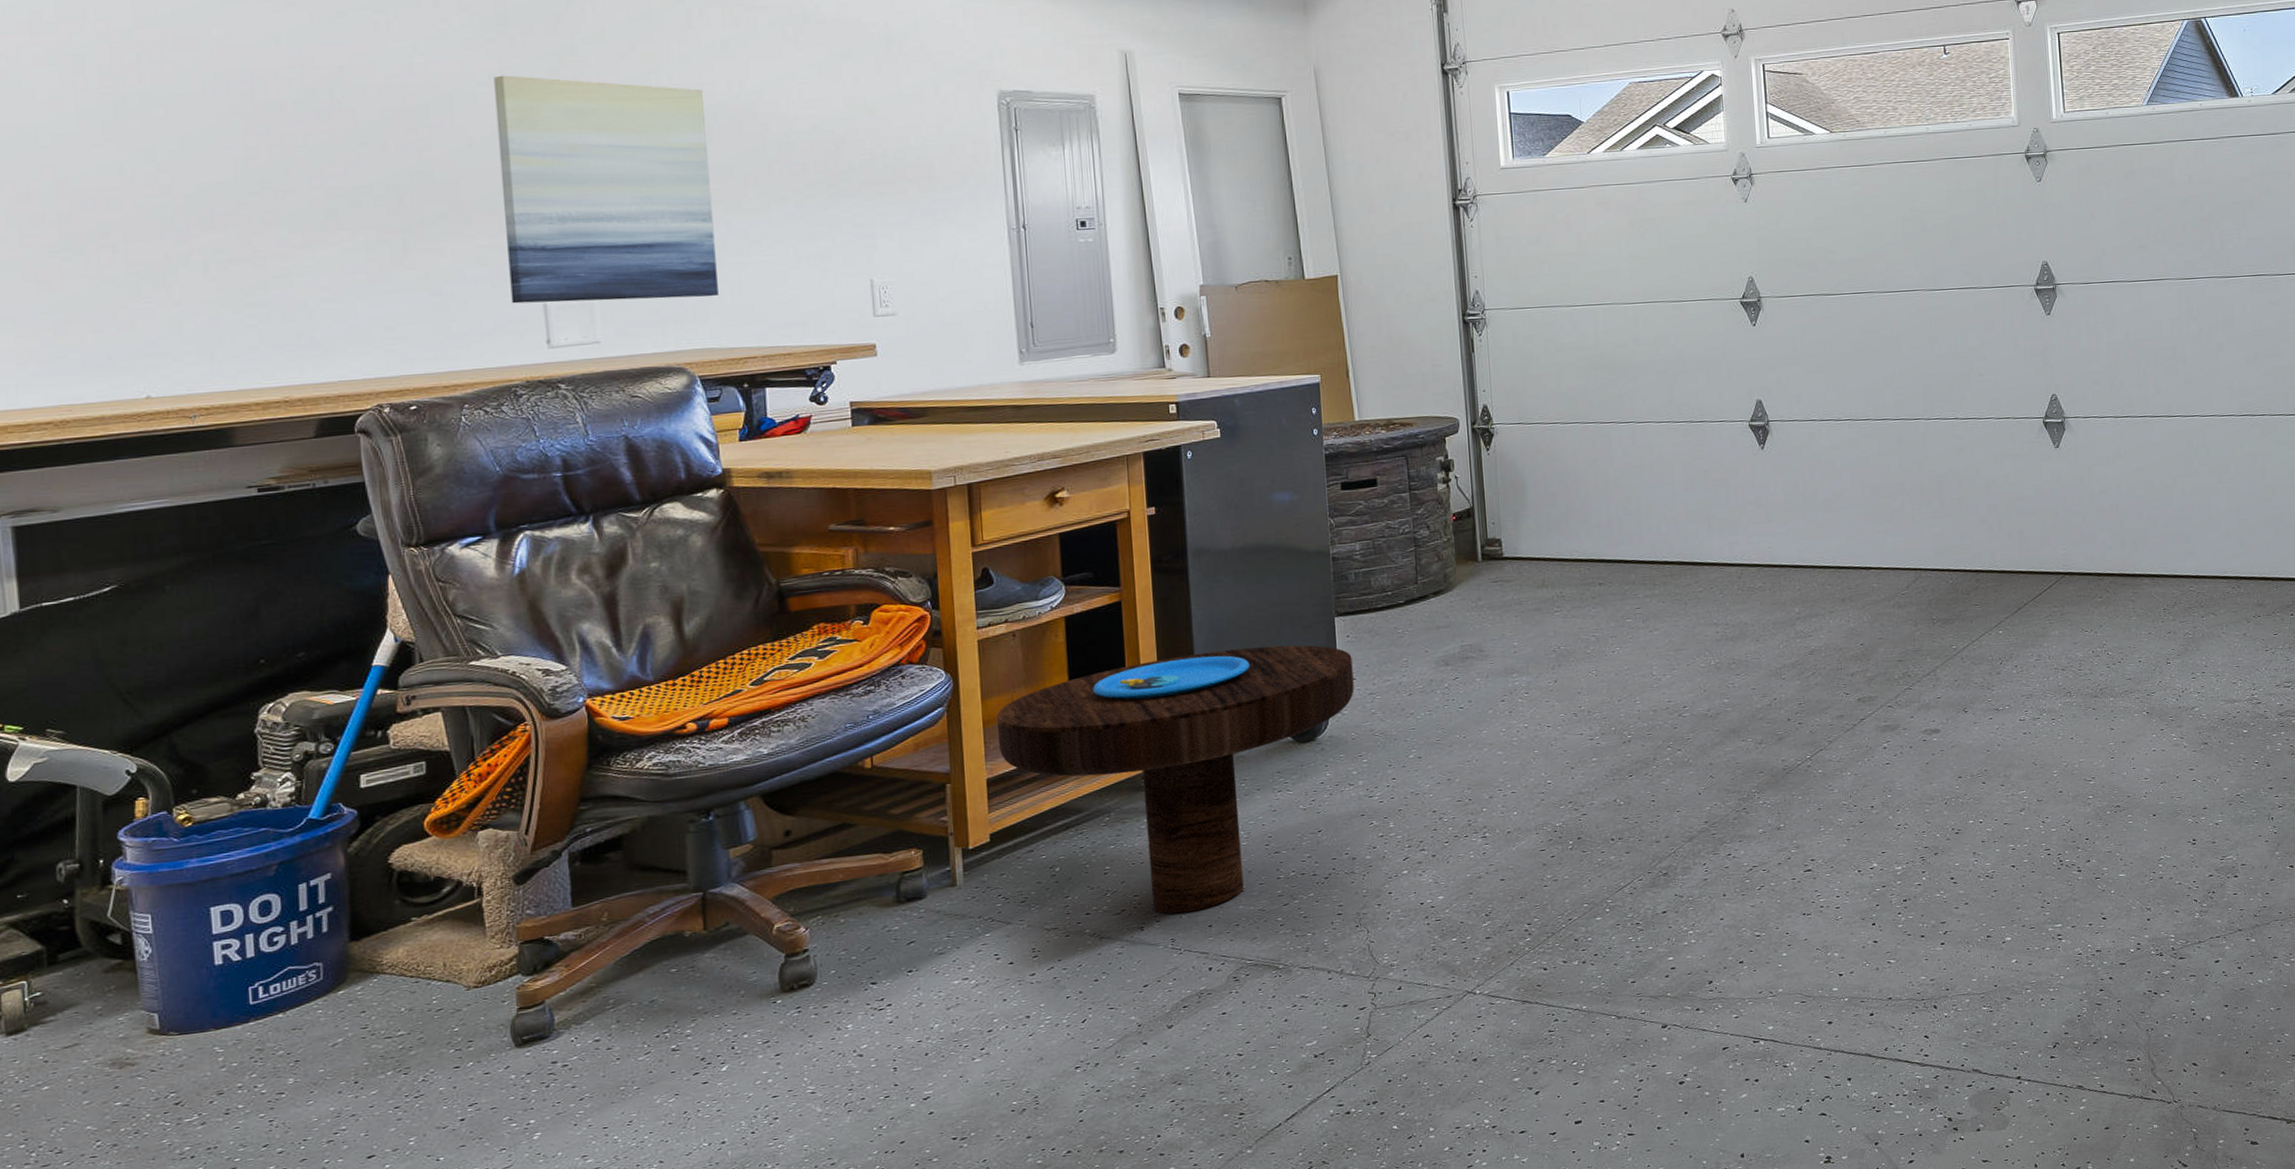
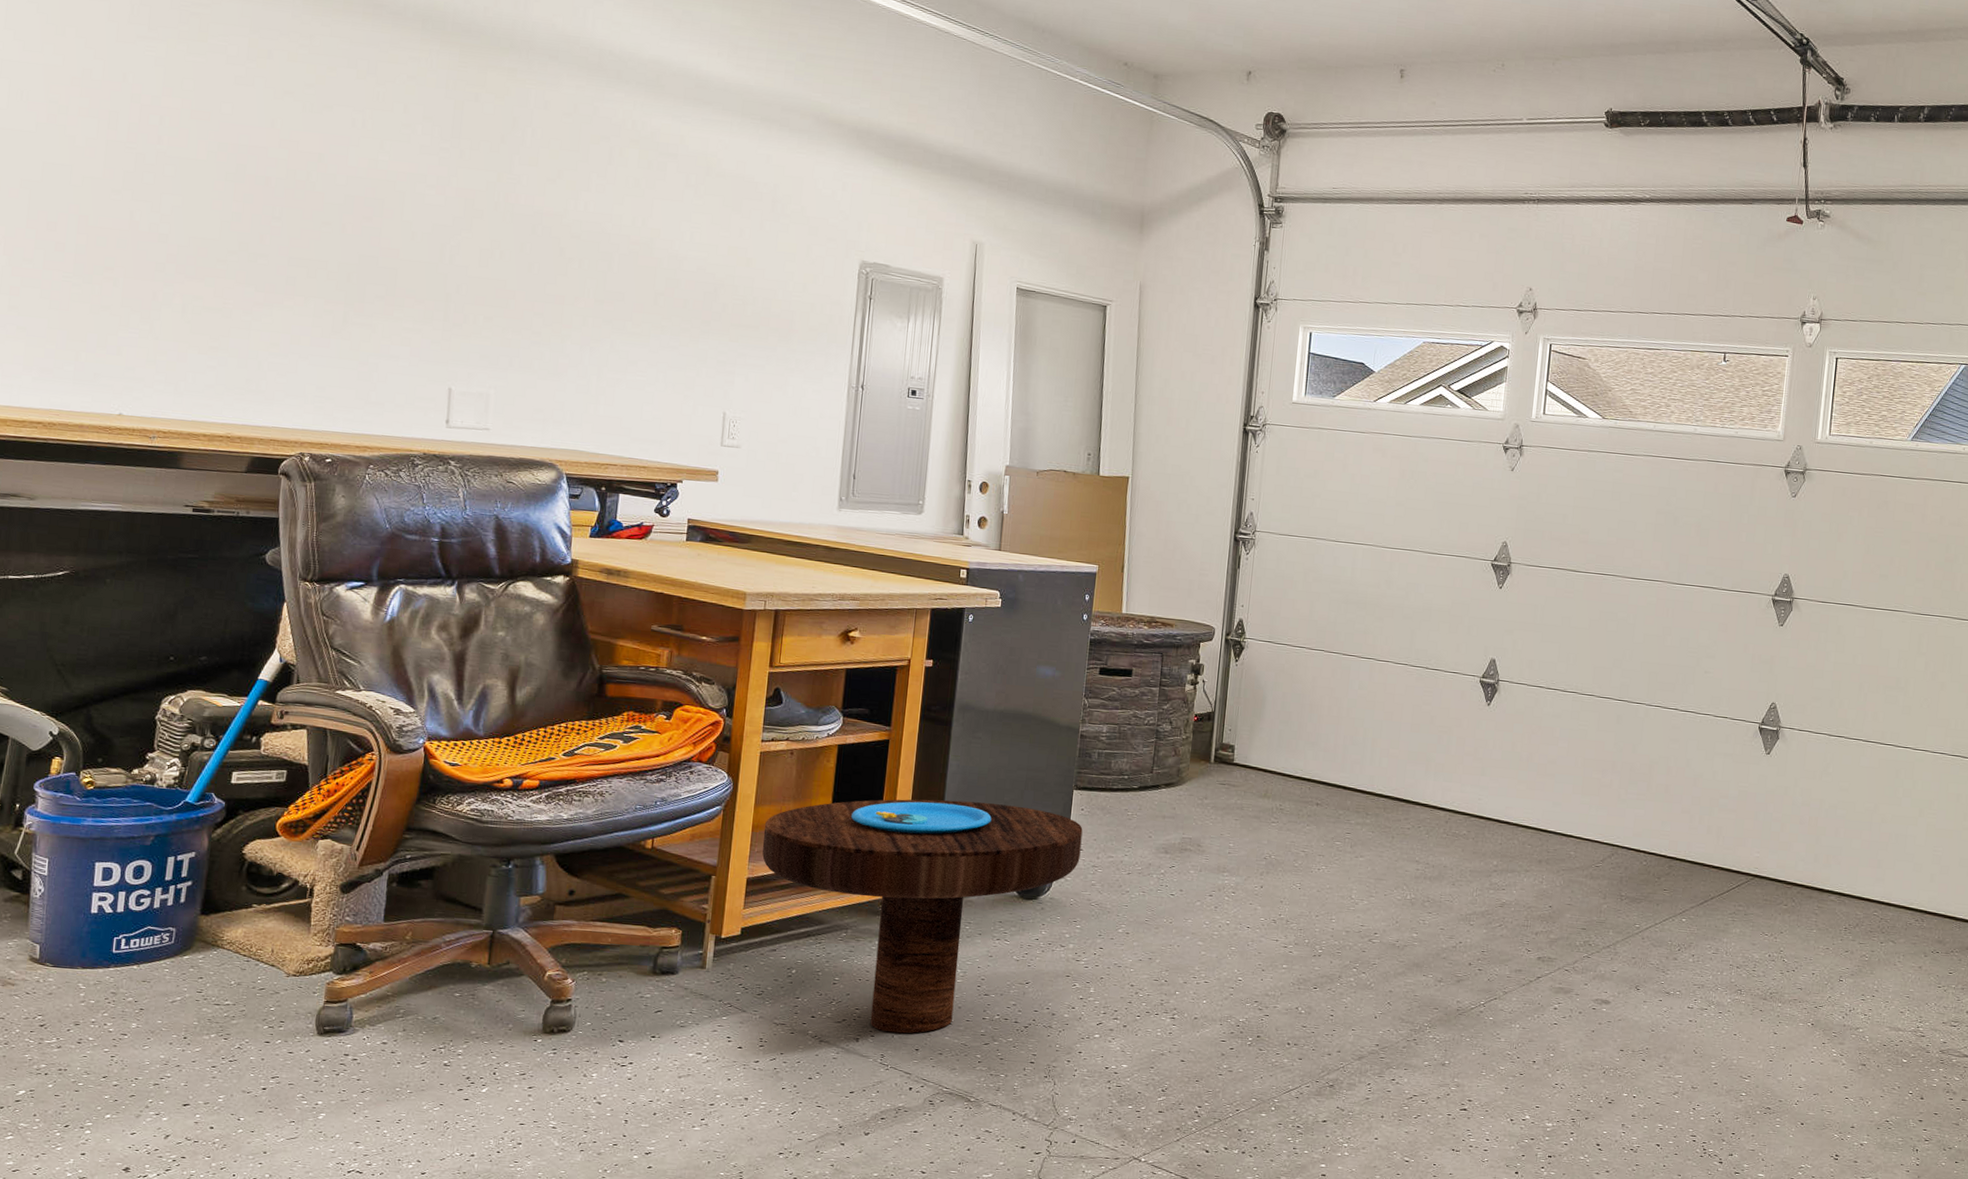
wall art: present [494,75,718,304] -> none [423,181,611,405]

